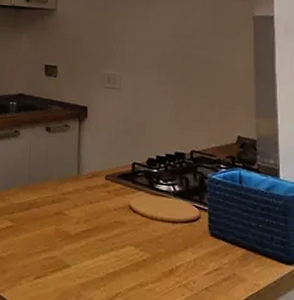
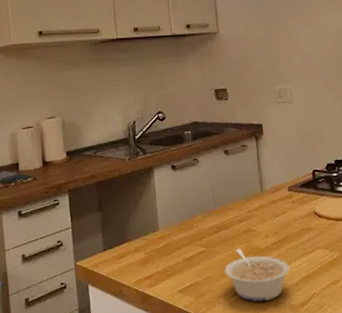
legume: none [30,230,97,291] -> present [224,248,290,302]

